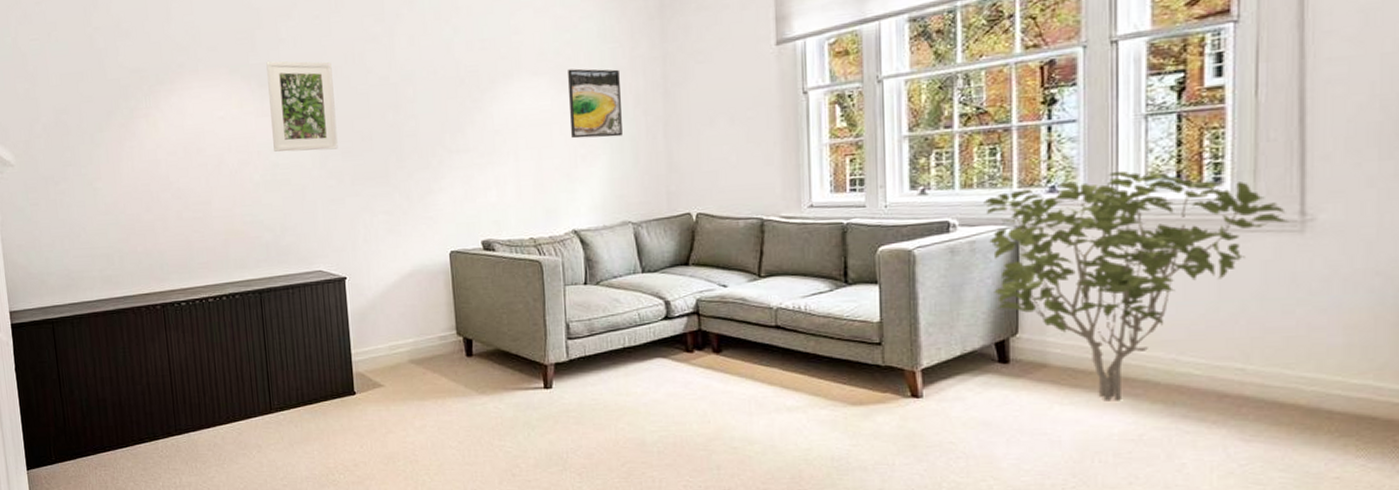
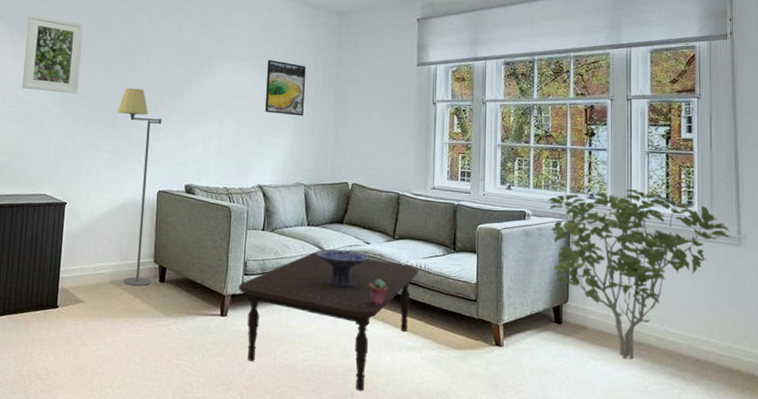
floor lamp: none [388,131,457,363] -> present [117,88,162,286]
coffee table: none [563,304,798,463] -> present [239,252,419,392]
decorative bowl: none [655,297,728,344] -> present [315,248,370,288]
potted succulent: none [730,329,756,360] -> present [368,279,388,305]

